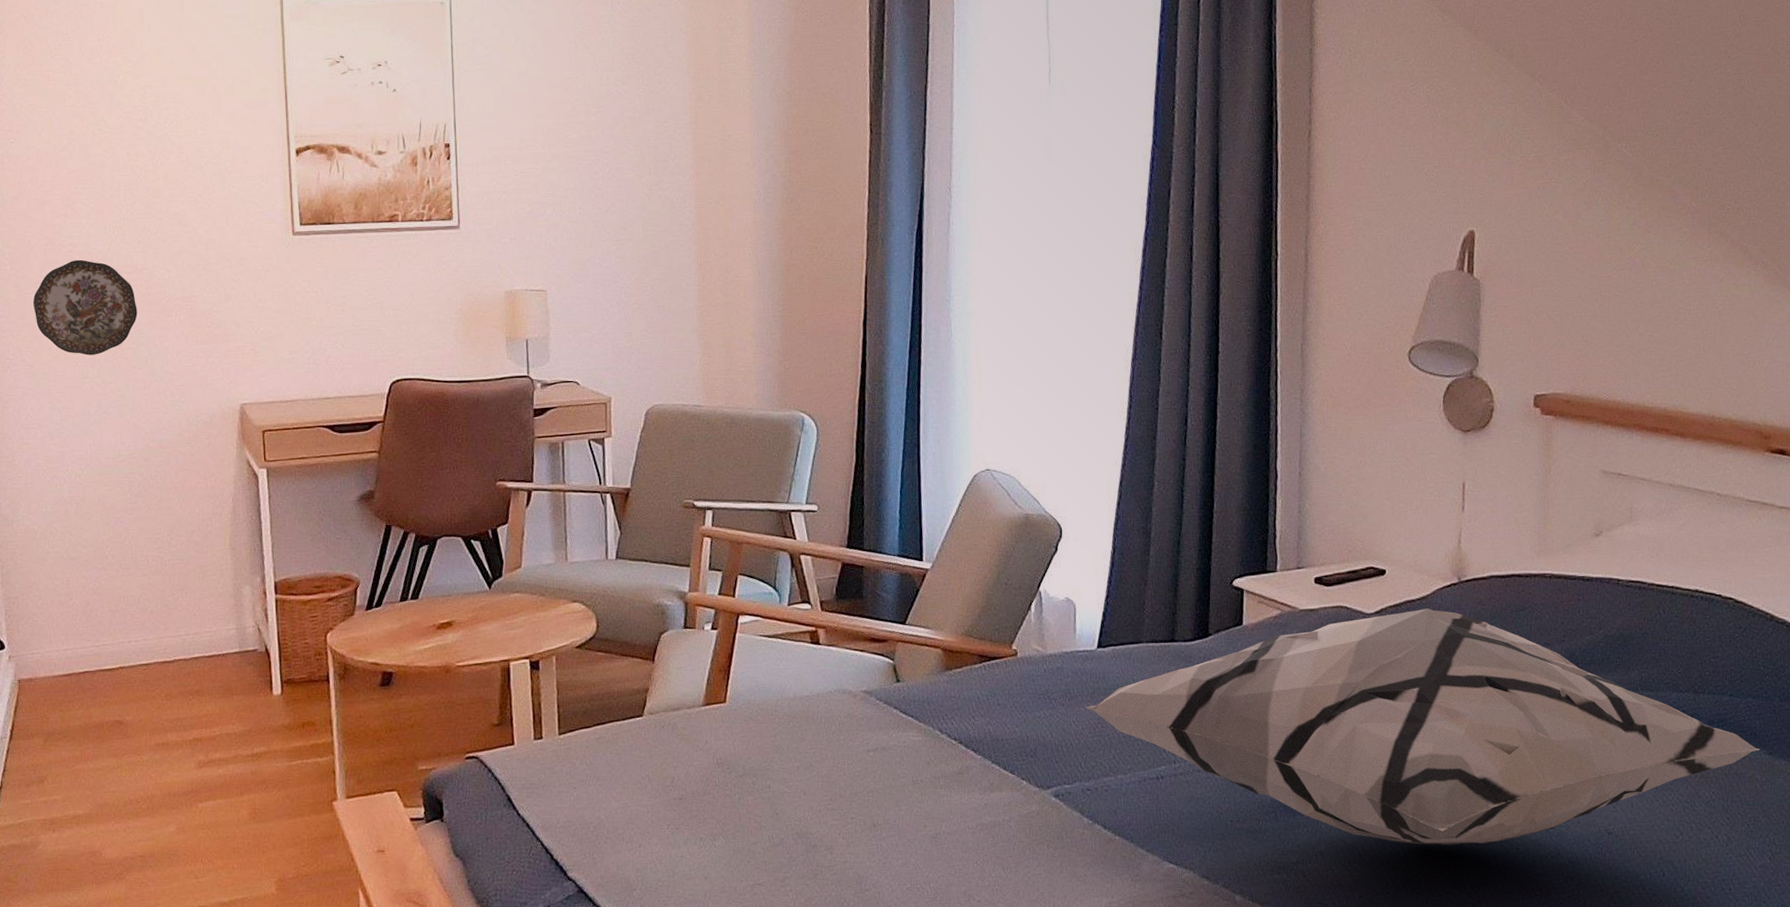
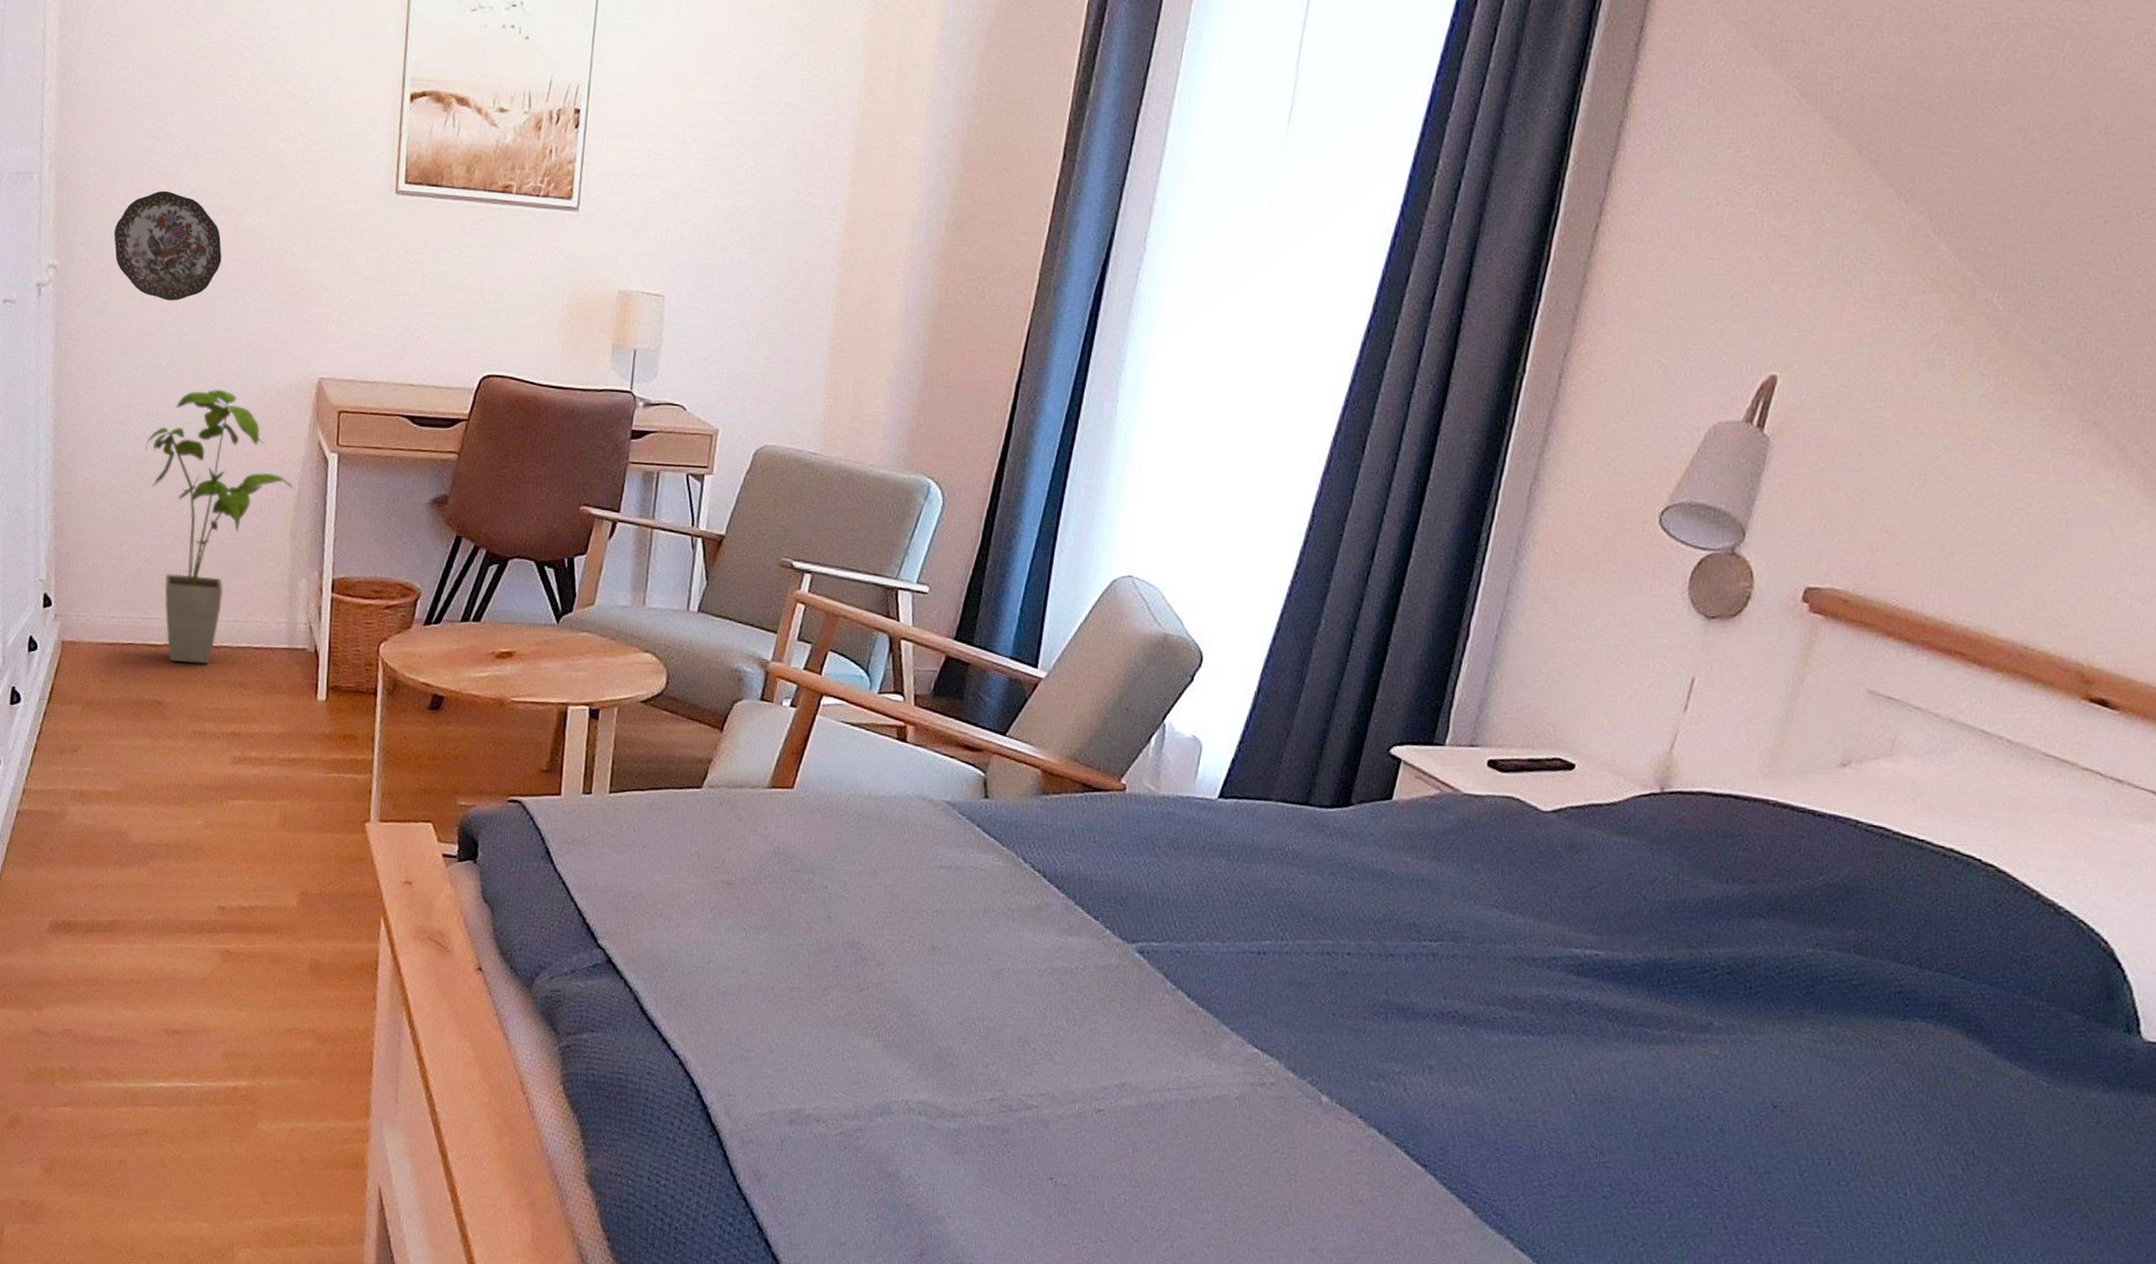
house plant: none [82,427,227,682] -> present [145,389,293,664]
decorative pillow: present [1086,608,1760,845] -> none [1192,815,1983,1093]

